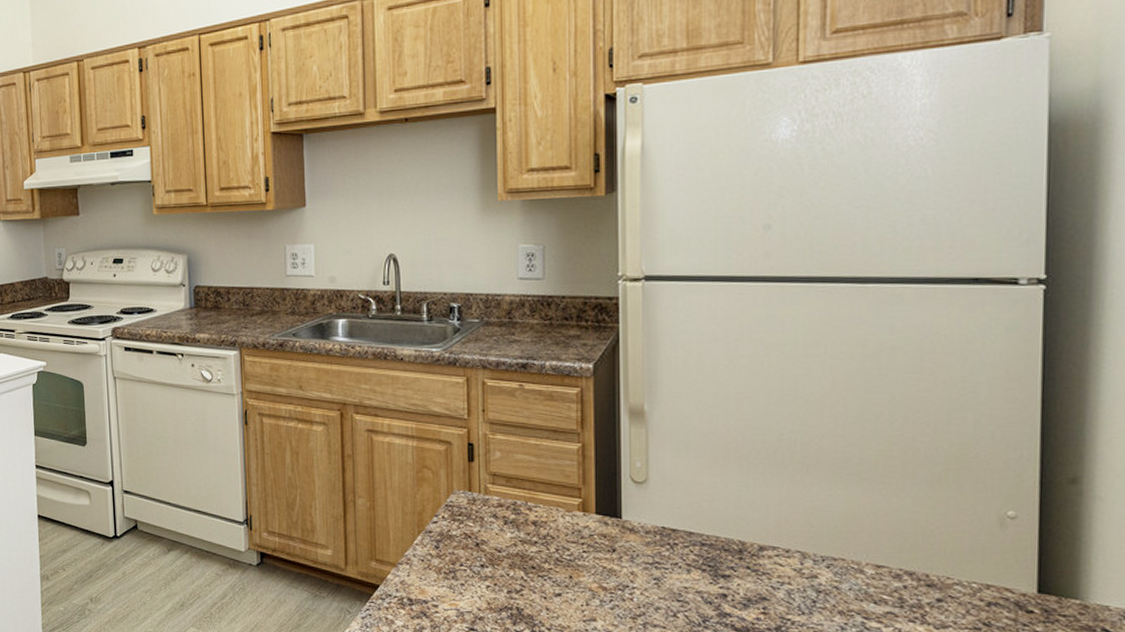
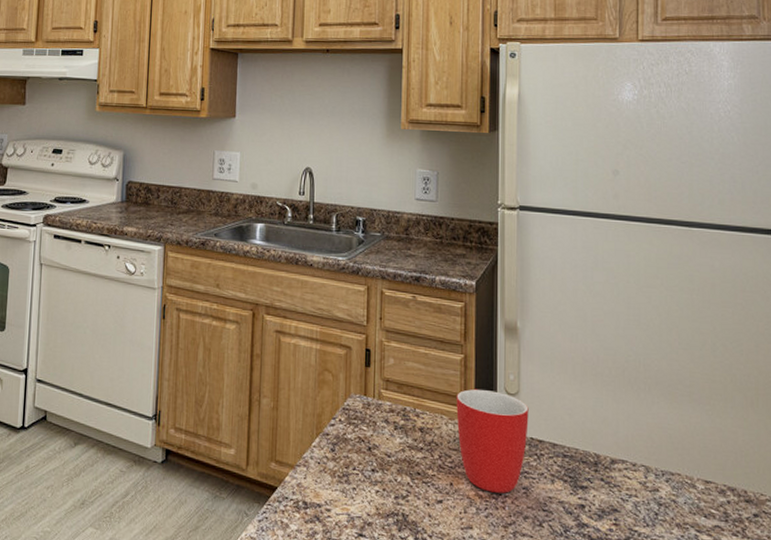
mug: none [574,478,659,585] -> present [456,388,529,493]

